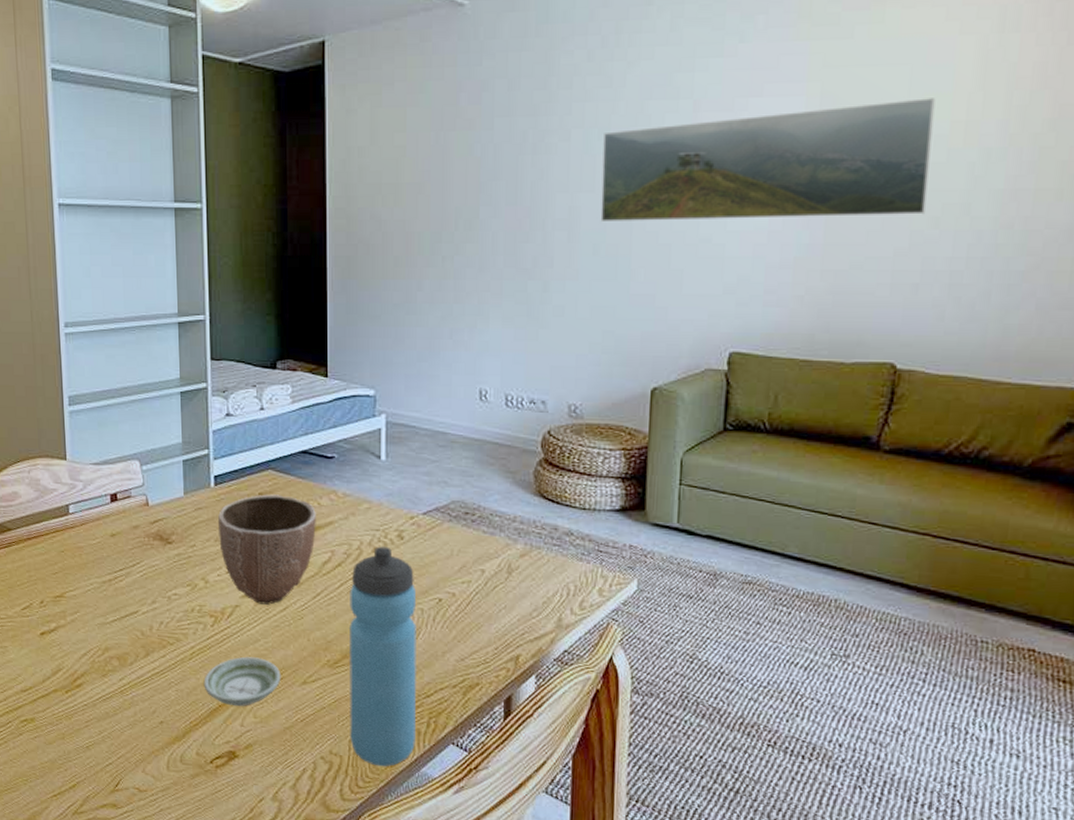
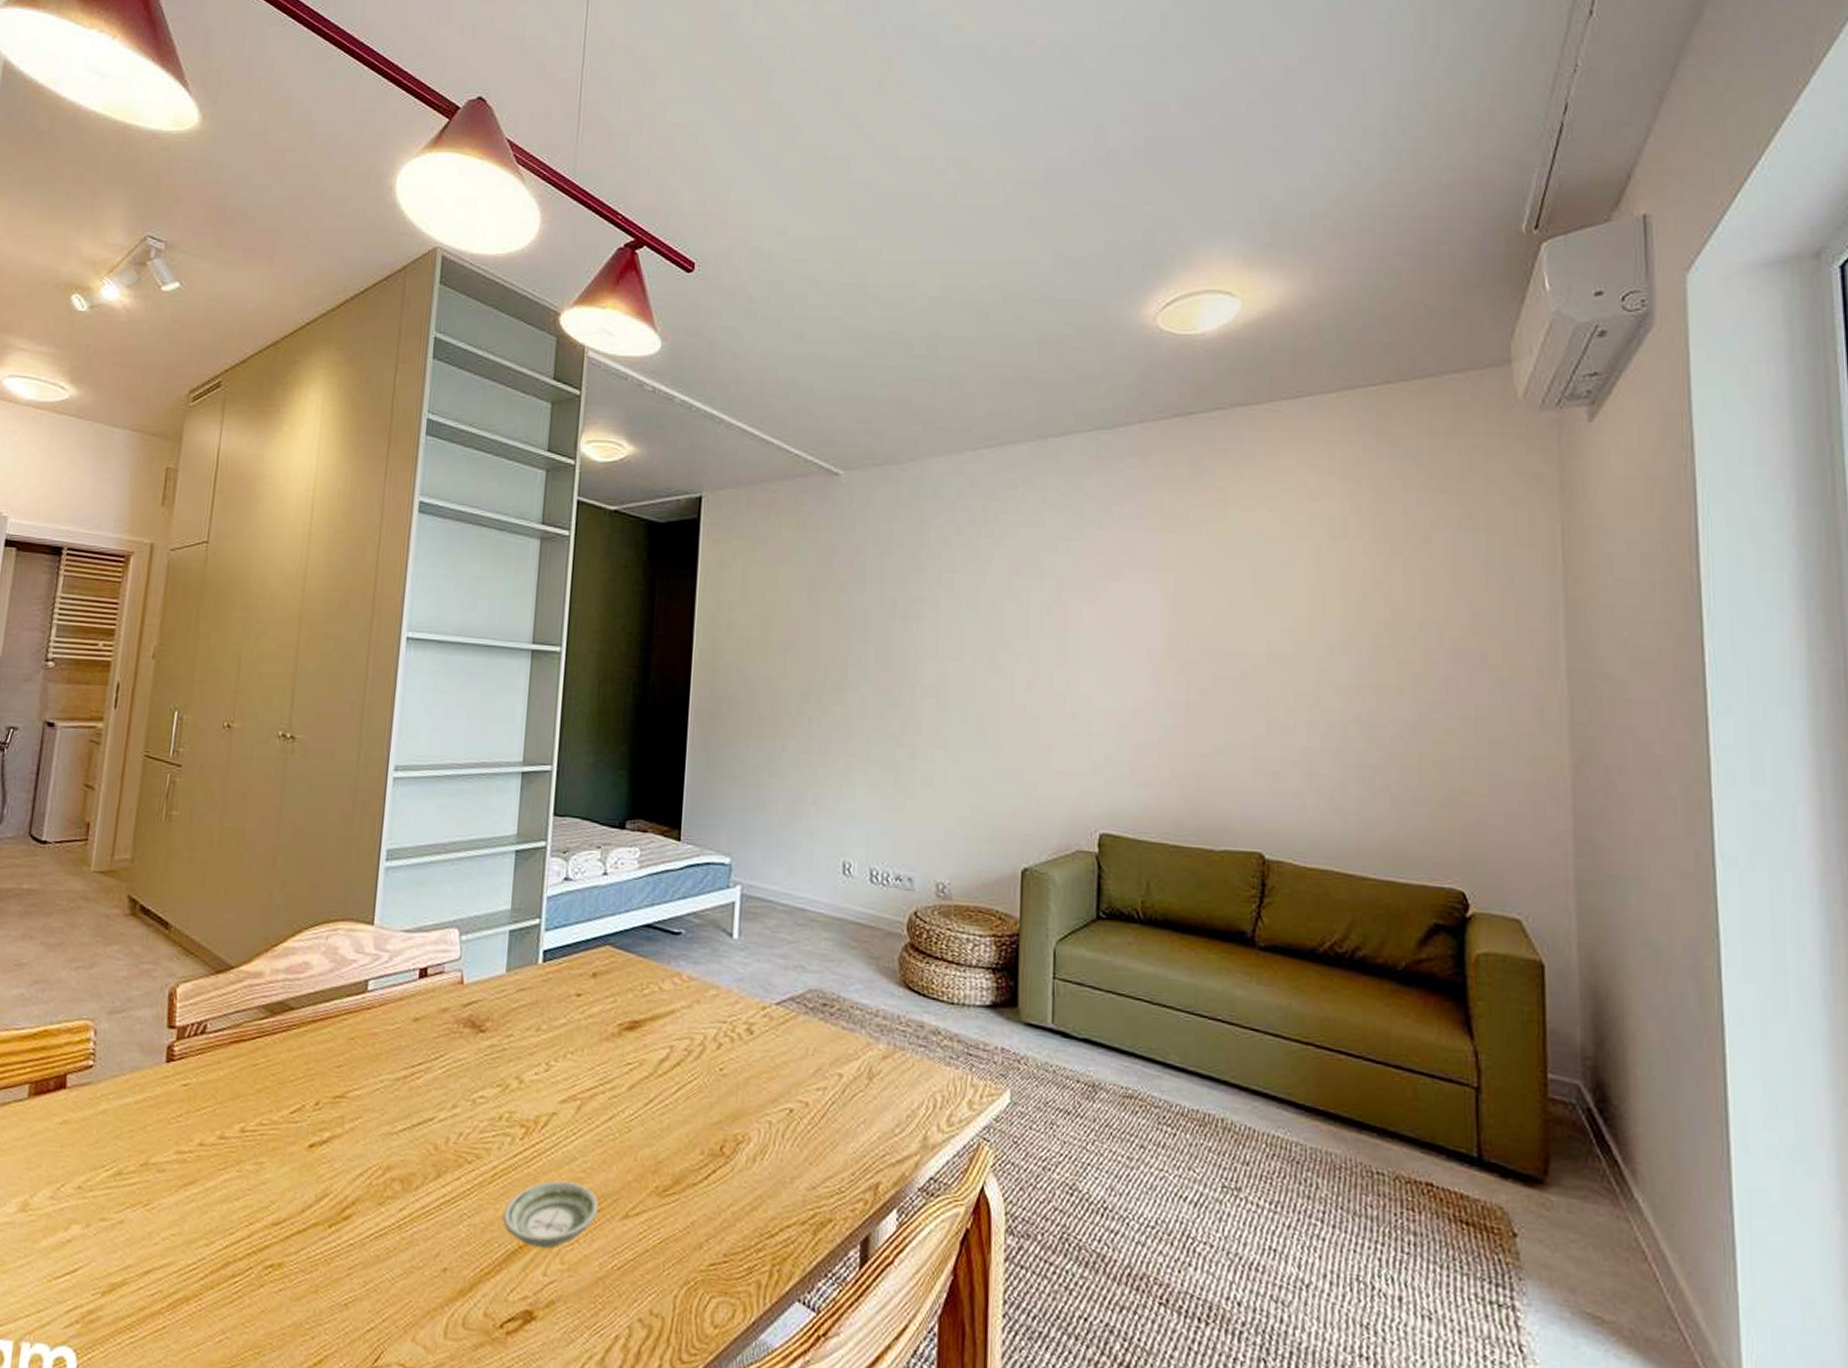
decorative bowl: present [217,494,316,605] -> none [541,974,656,1113]
water bottle: present [350,546,417,767] -> none [675,1042,764,1333]
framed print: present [600,98,936,221] -> none [969,593,1280,704]

